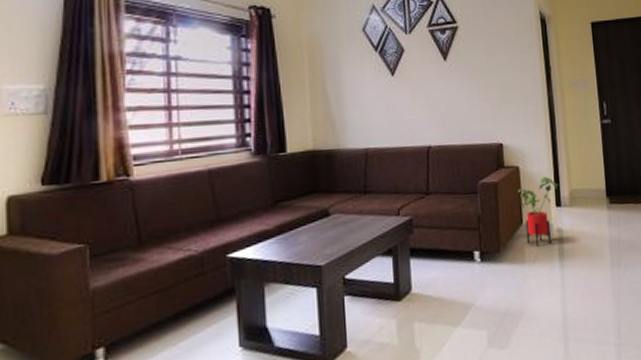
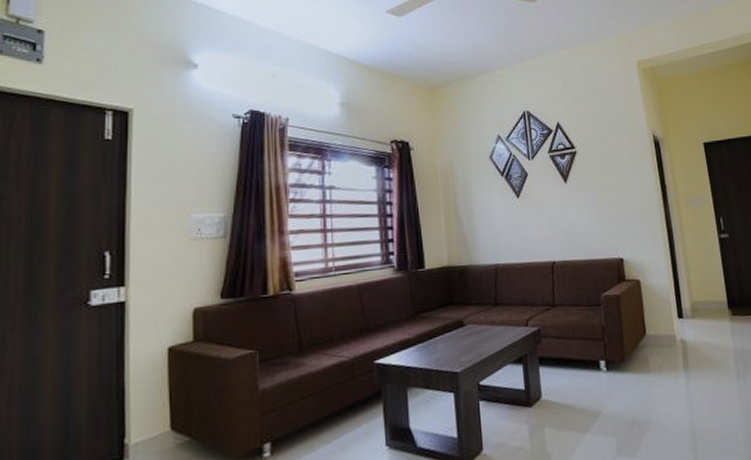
house plant: present [517,176,560,247] -> none [639,289,681,357]

